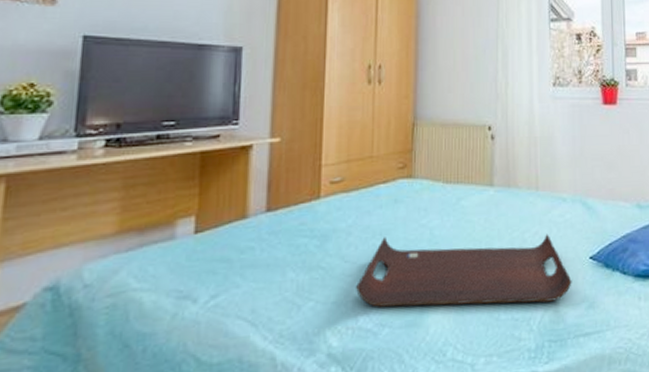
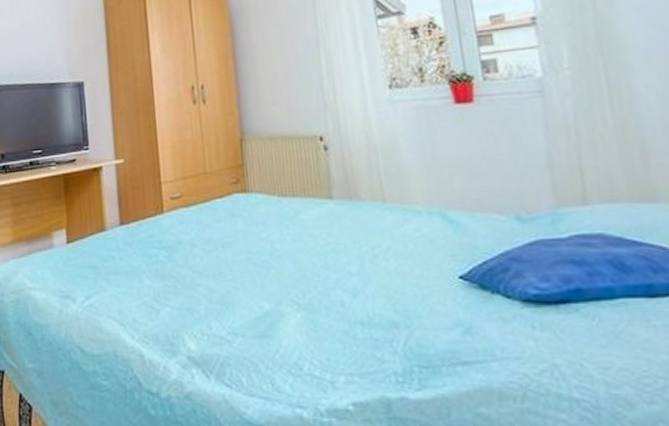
serving tray: present [356,234,572,307] -> none [206,249,440,324]

